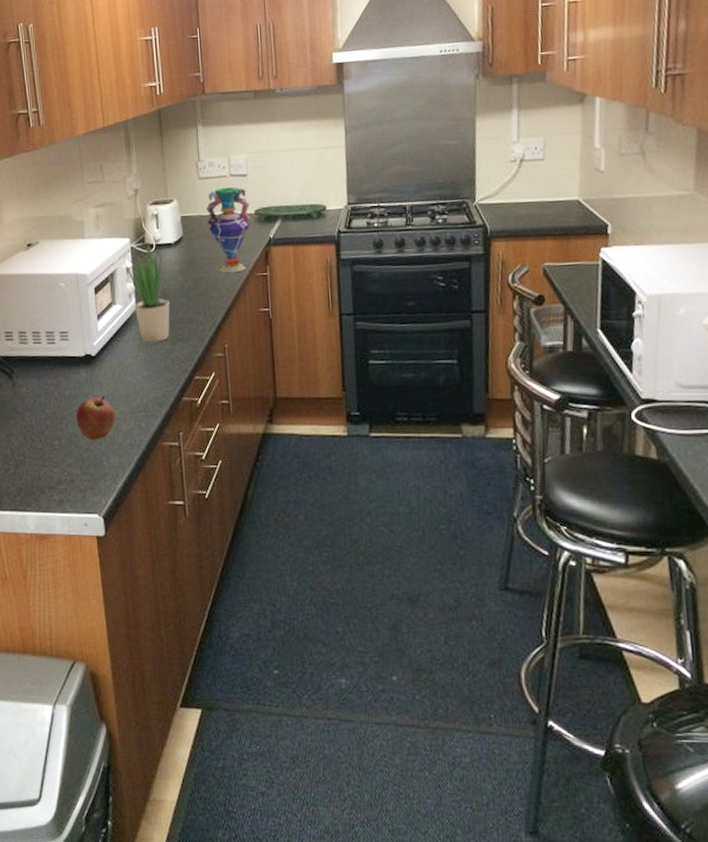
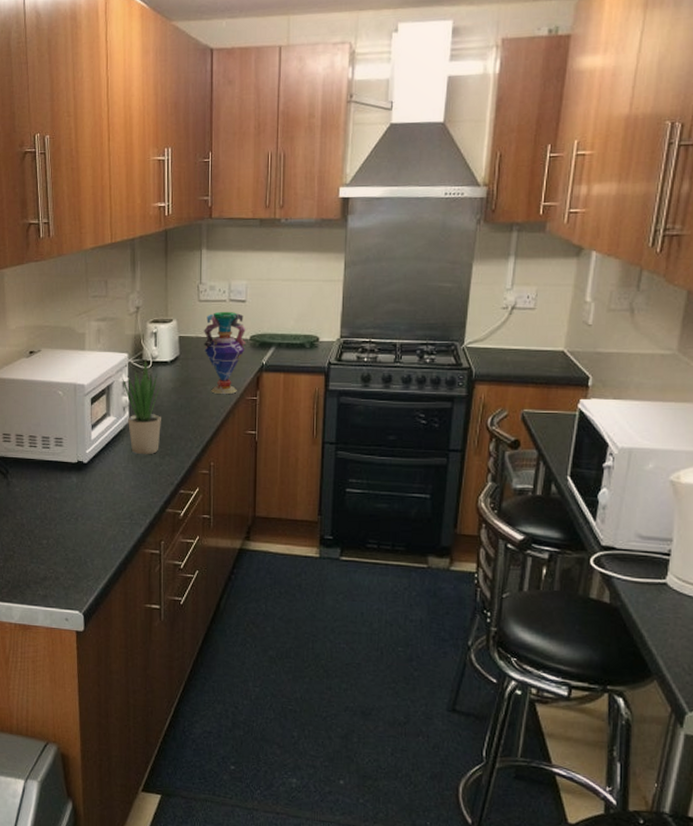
apple: present [76,395,115,441] -> none [65,501,102,542]

